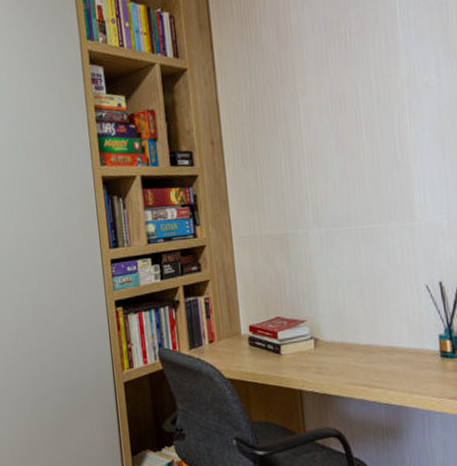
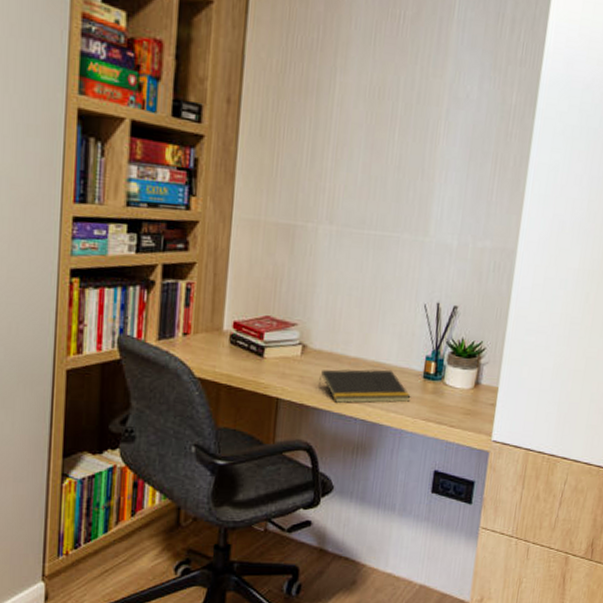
notepad: none [336,352,432,389] -> present [319,369,411,404]

